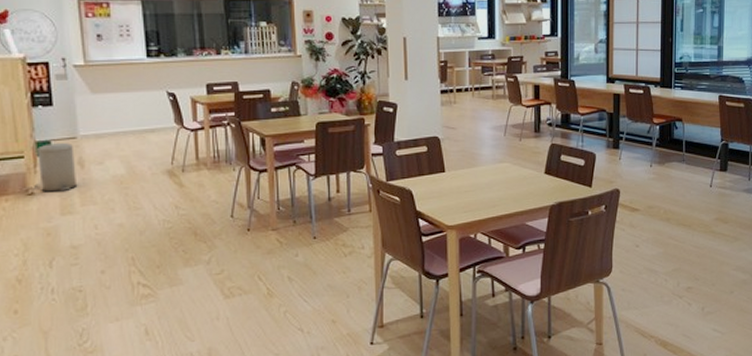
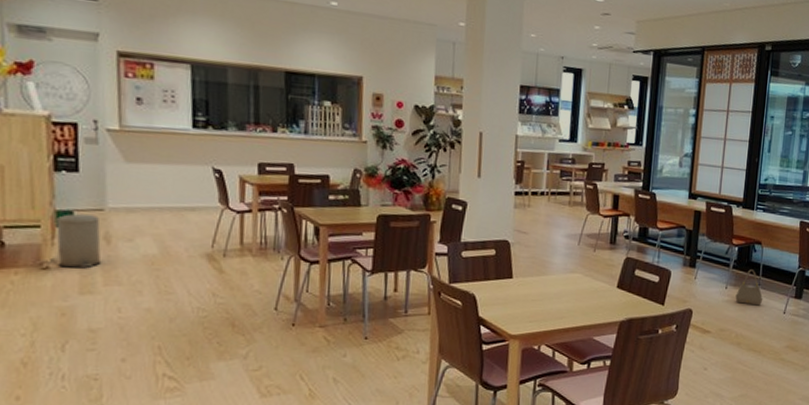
handbag: none [661,146,689,181] -> present [735,269,763,306]

